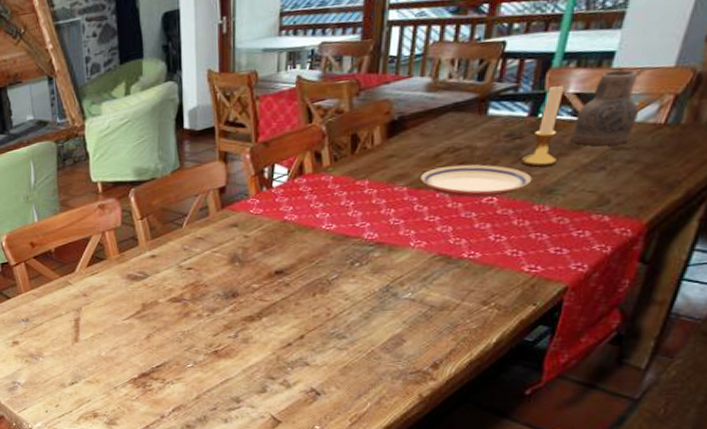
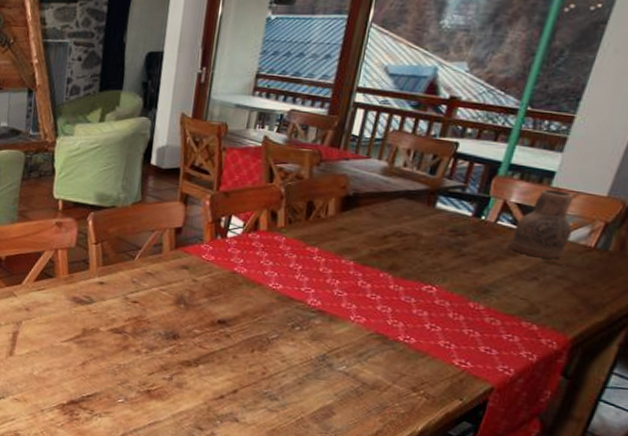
plate: present [420,164,532,198] -> none [367,248,471,287]
candle holder: present [520,83,565,167] -> none [461,191,508,267]

